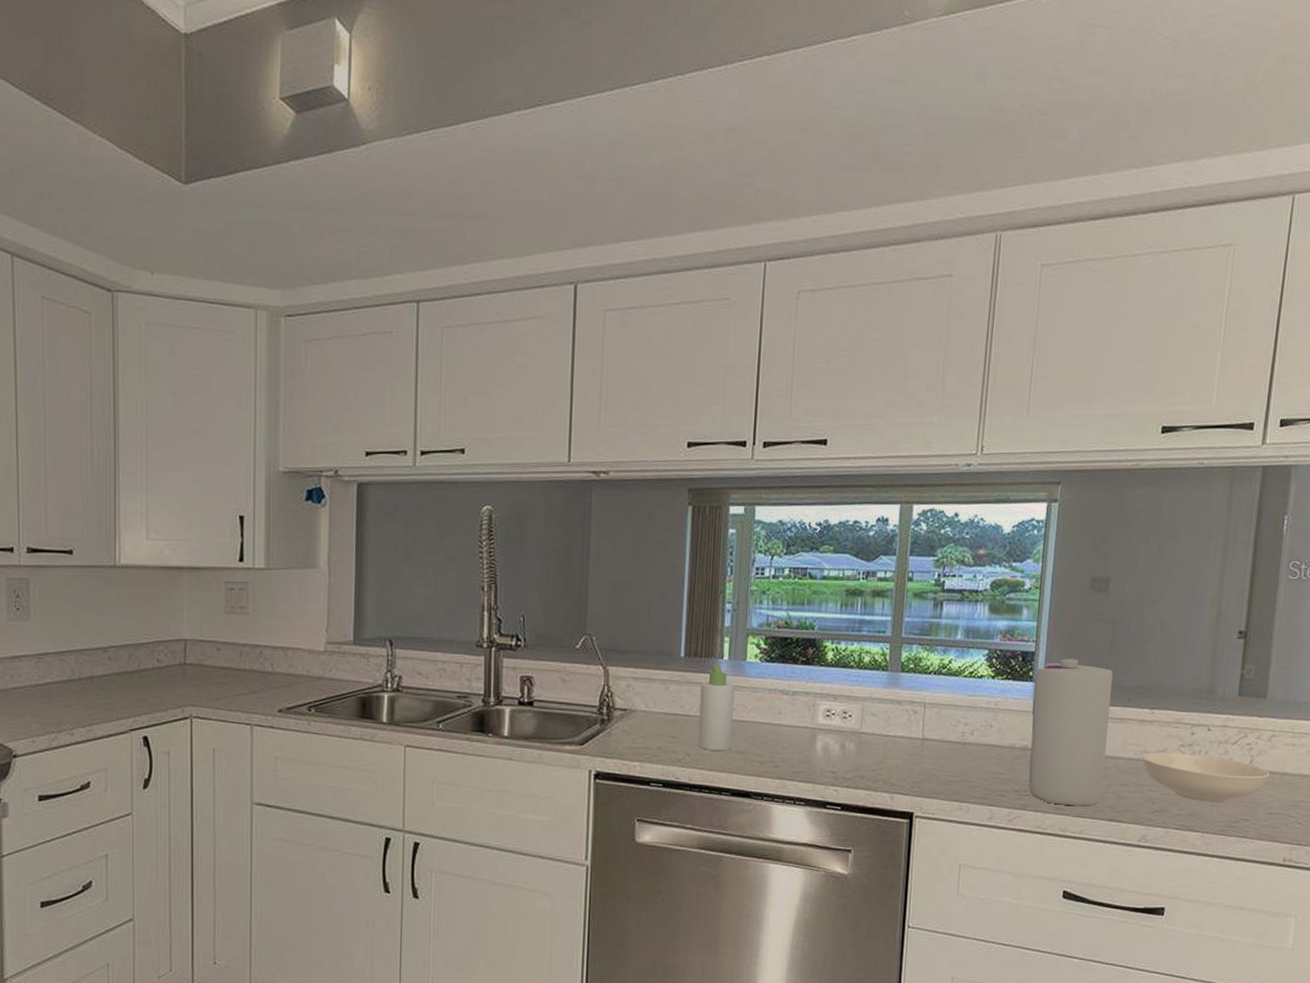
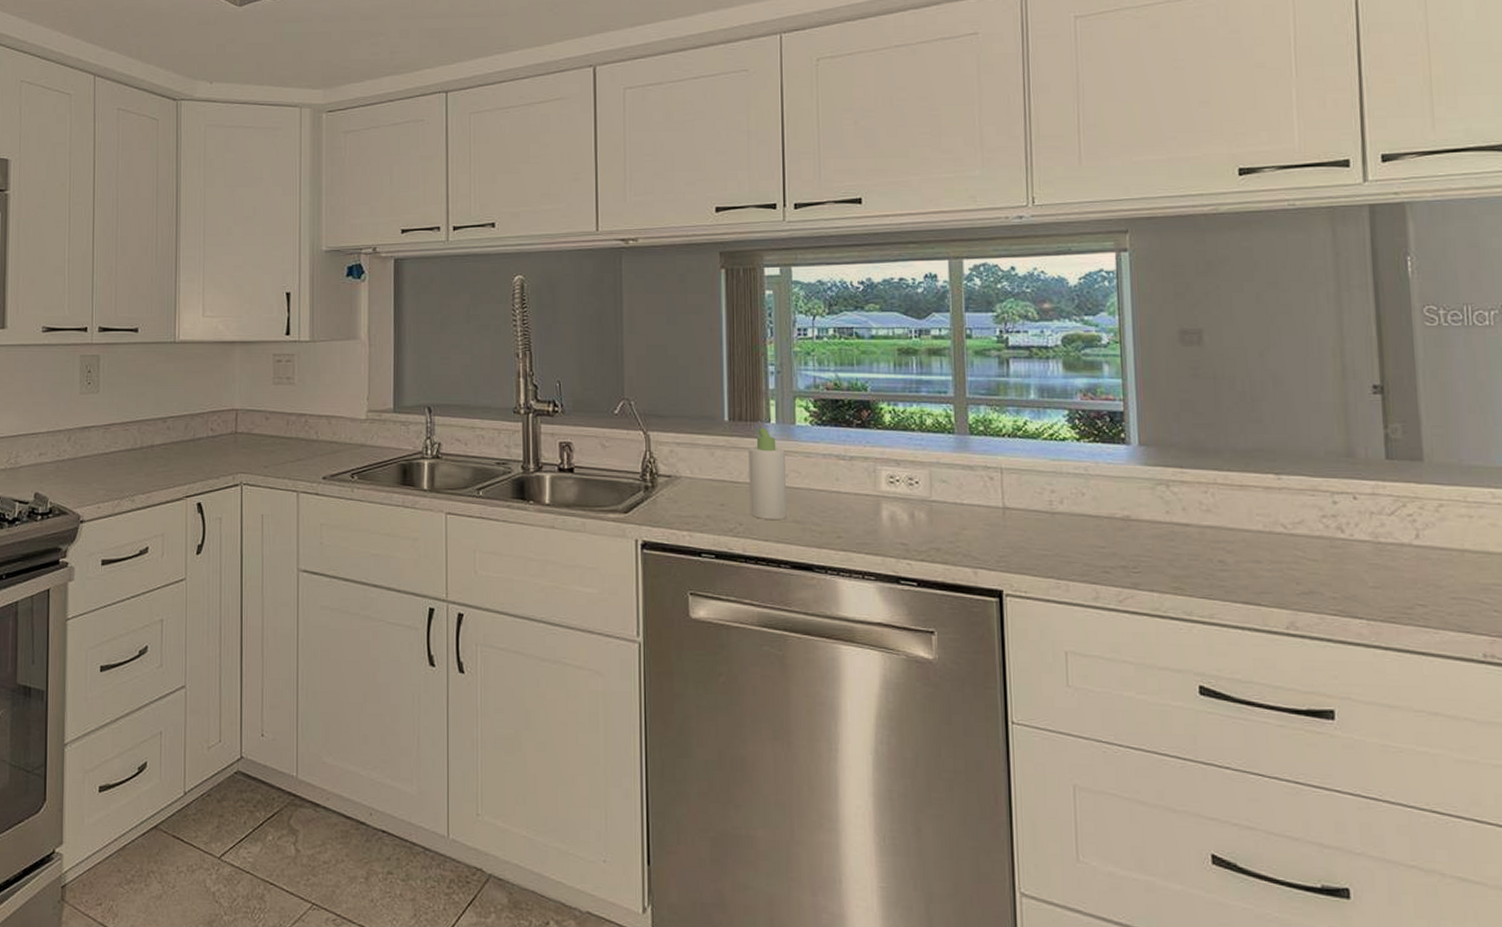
paper towel holder: present [1028,659,1113,806] -> none [1127,419,1231,586]
bowl: present [1141,752,1270,802] -> none [1273,524,1445,584]

